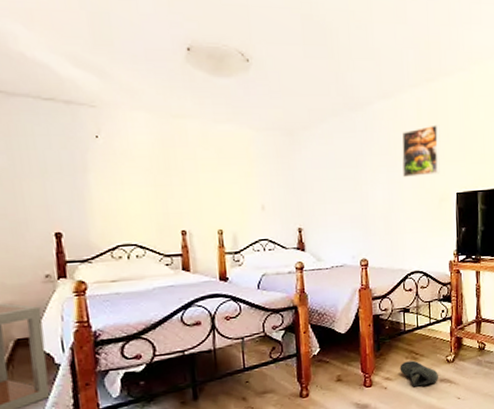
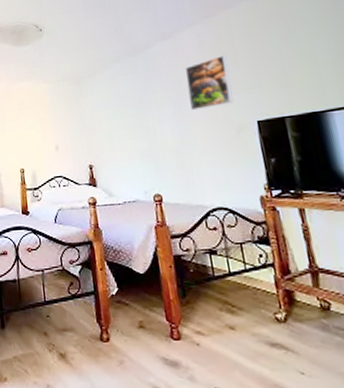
sneaker: present [399,360,438,387] -> none [212,314,268,349]

